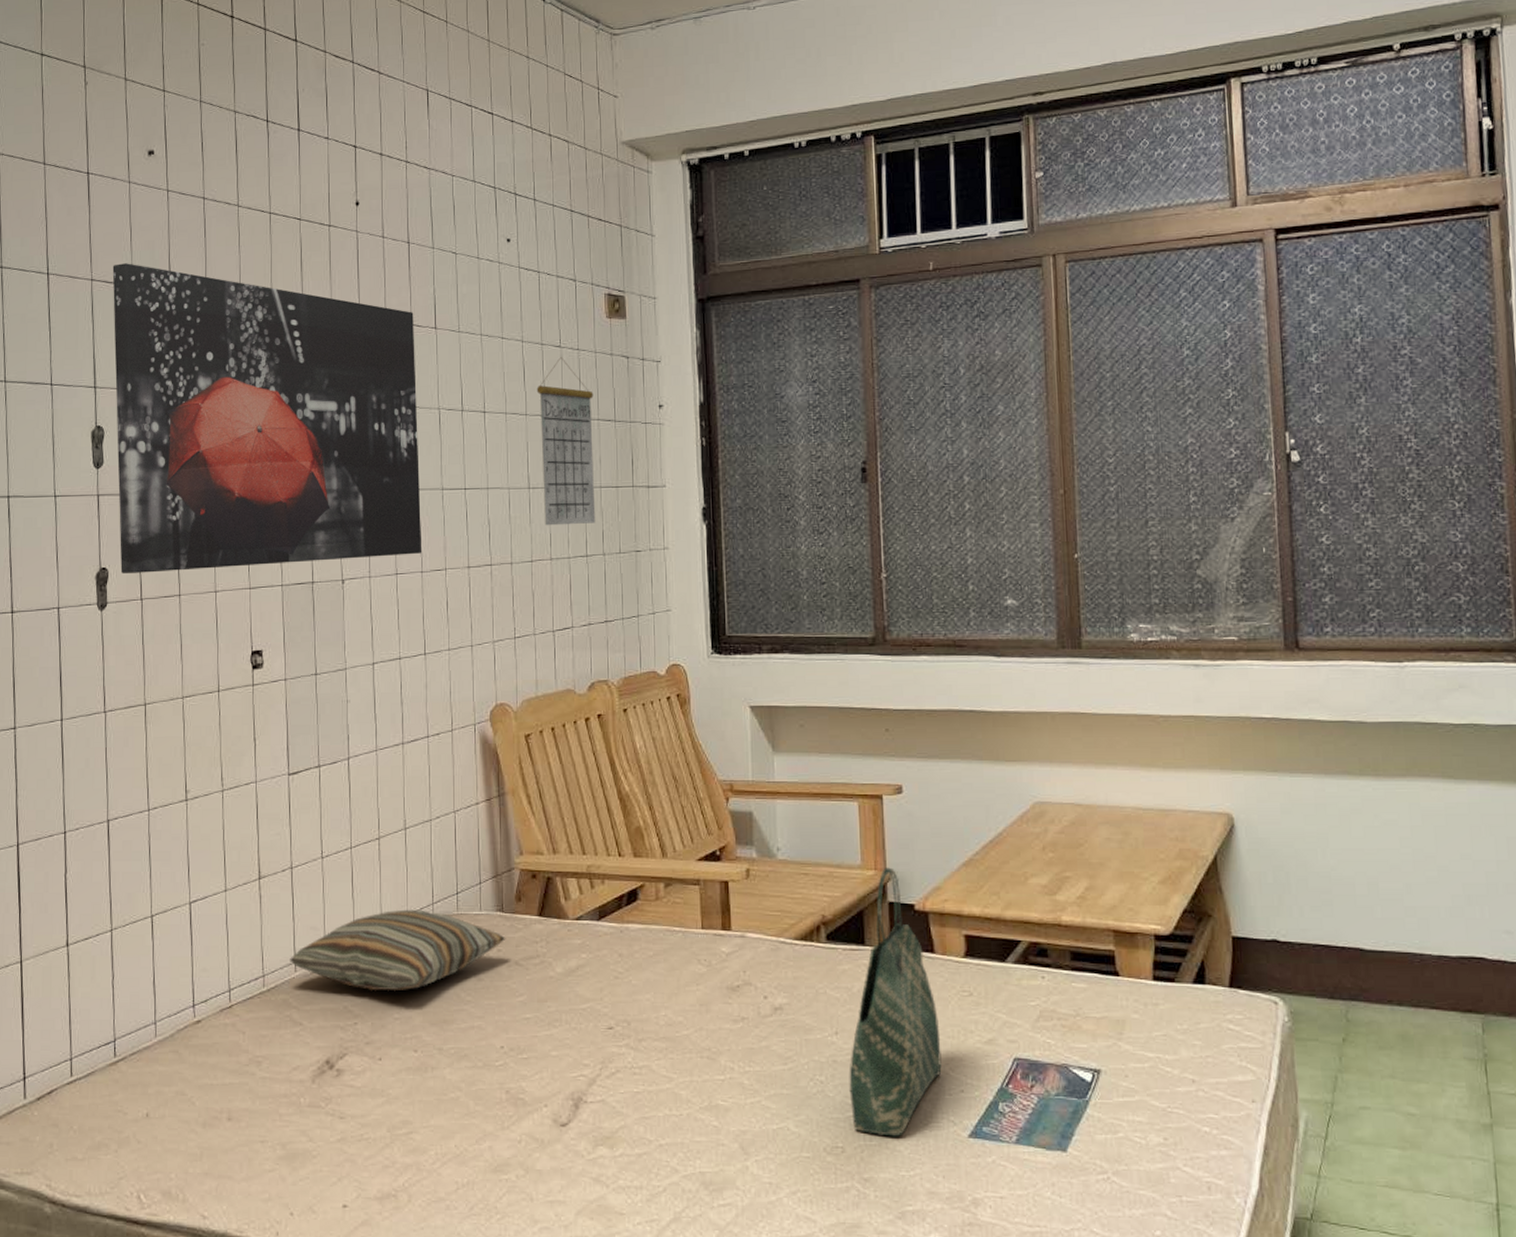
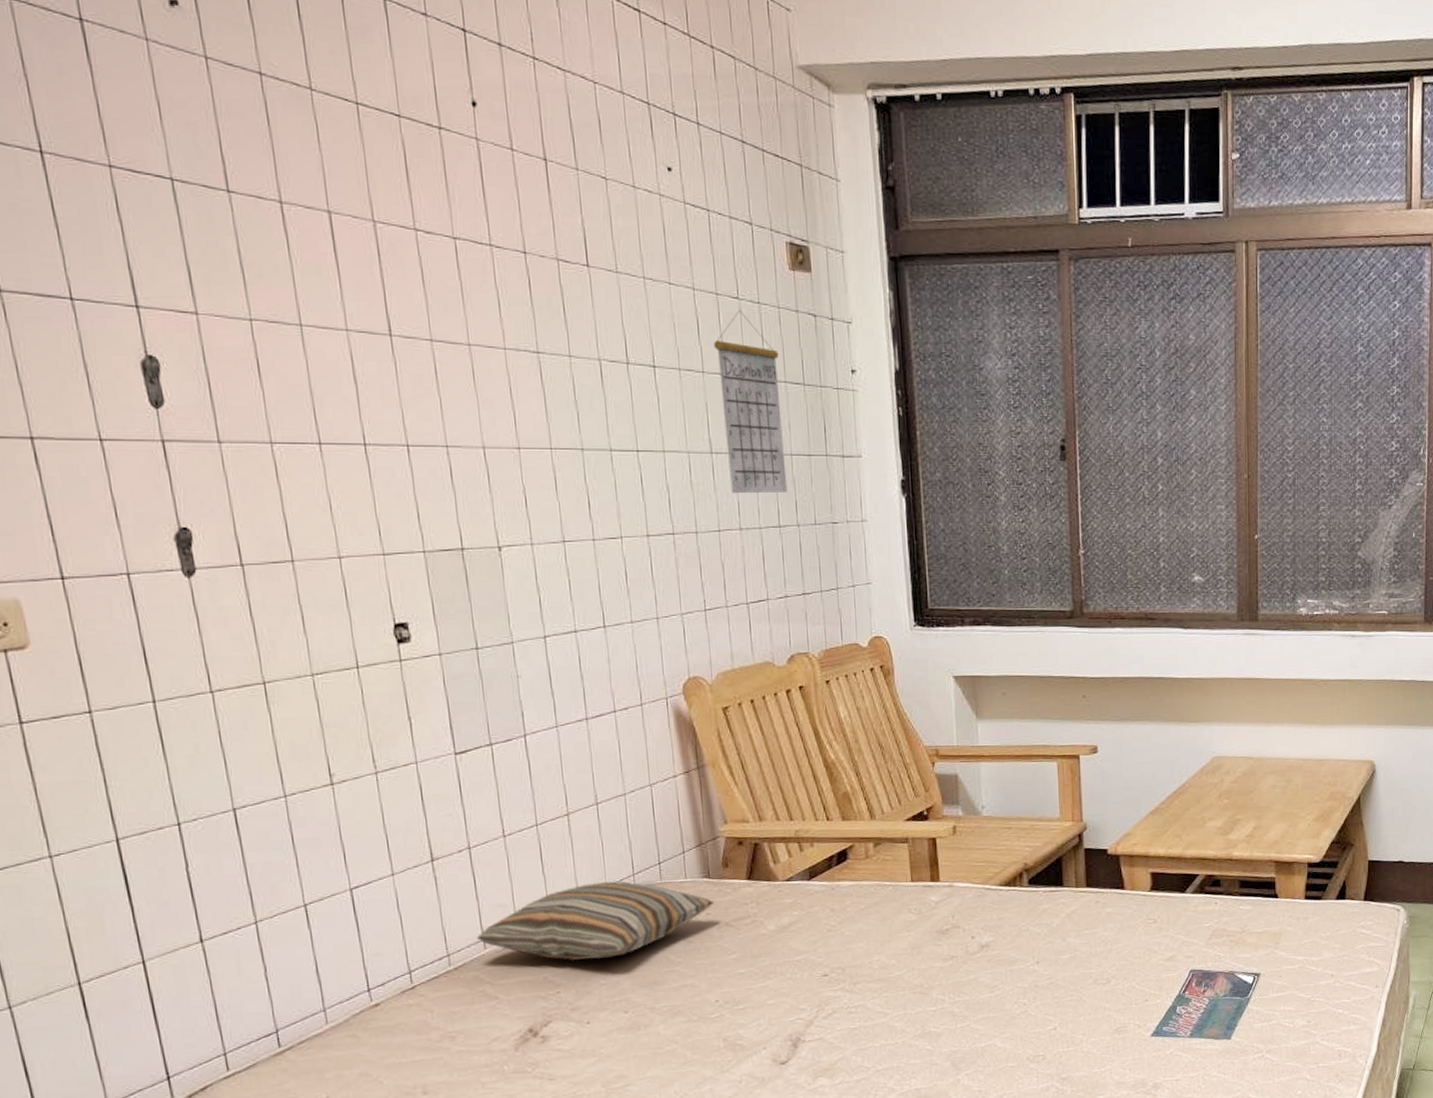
wall art: present [112,263,422,573] -> none [138,148,593,535]
tote bag: present [849,867,942,1137] -> none [1049,818,1130,1043]

